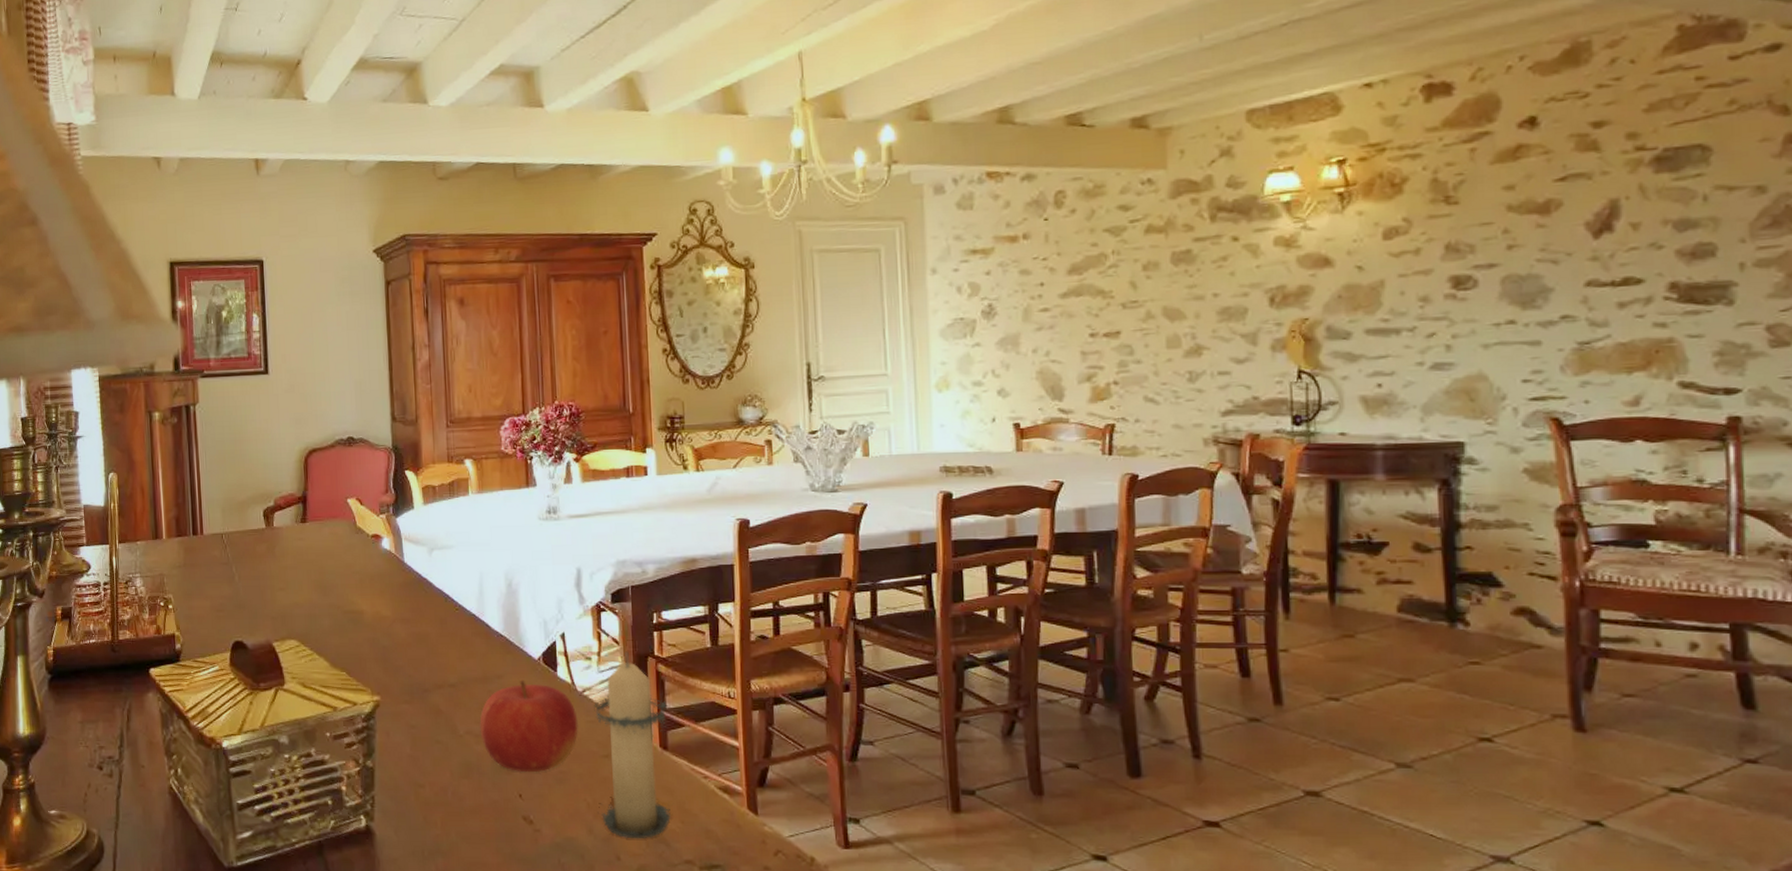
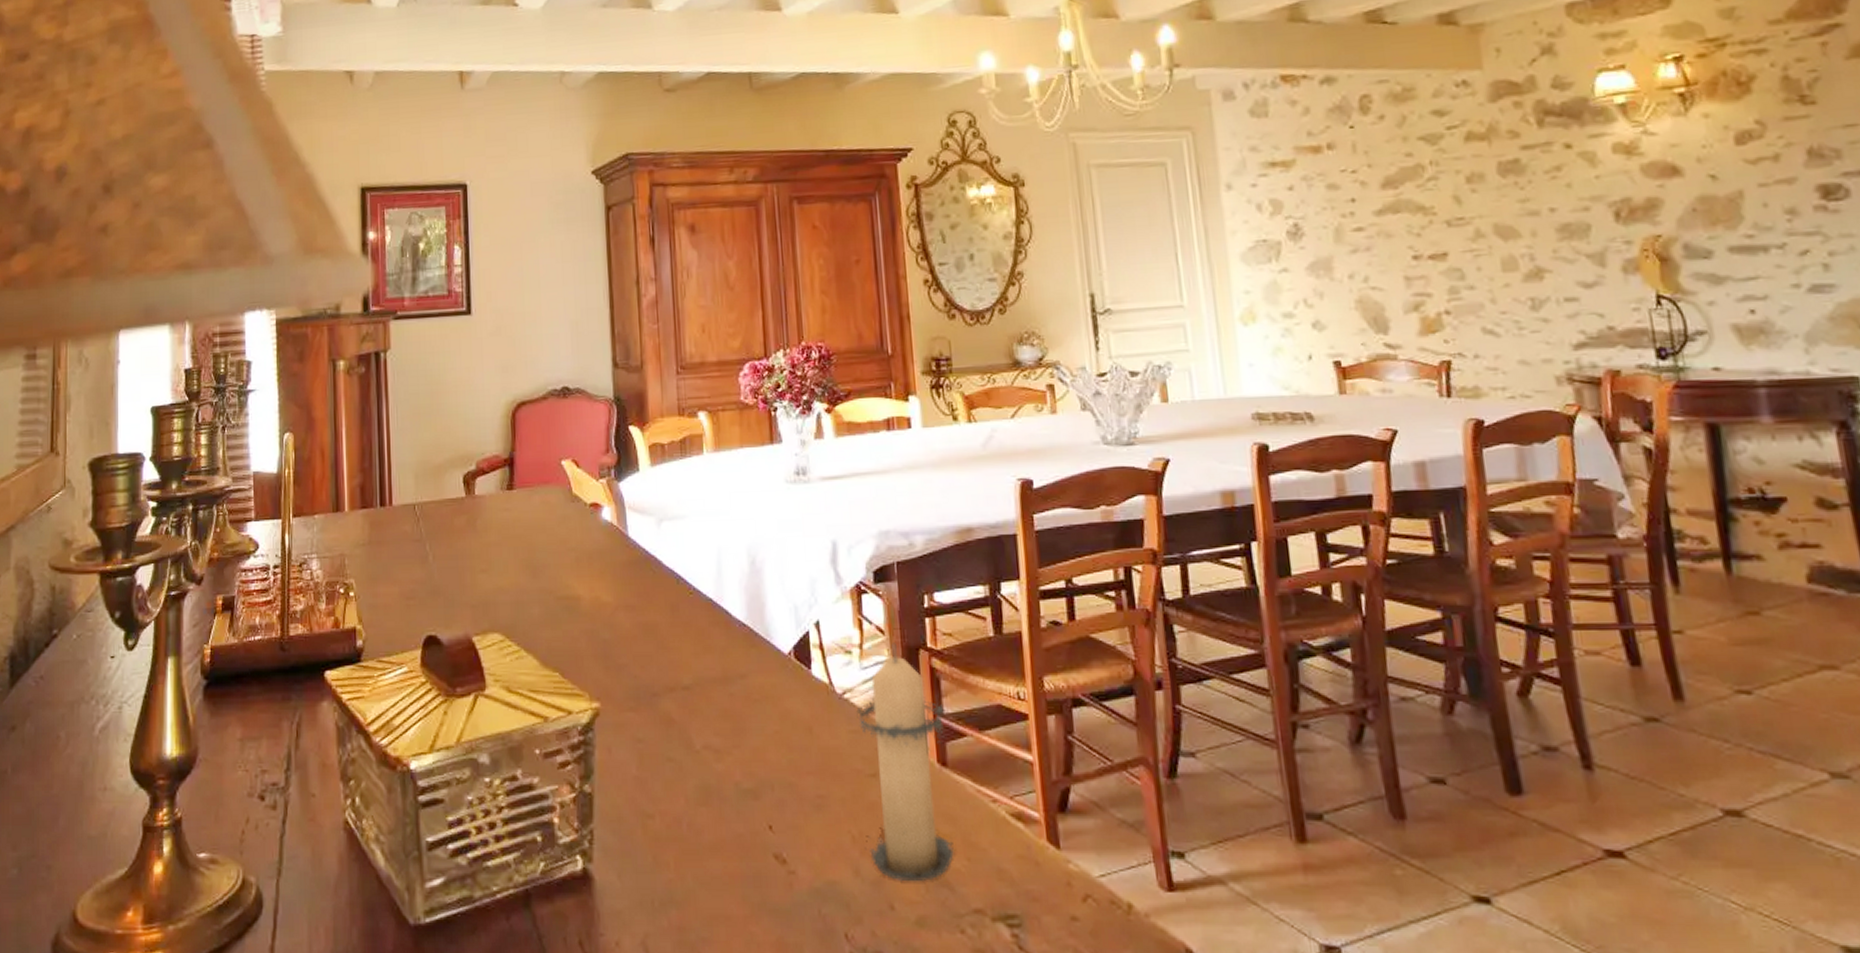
fruit: present [479,680,578,773] -> none [719,679,839,798]

